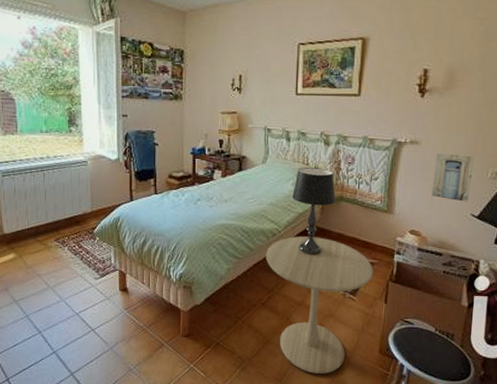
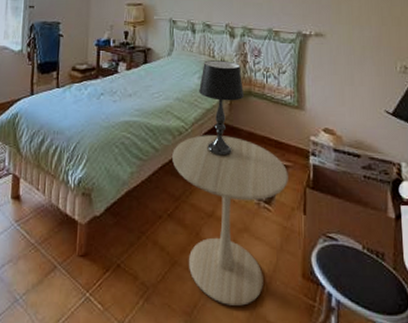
wall art: present [432,152,474,202] -> none [341,45,381,98]

